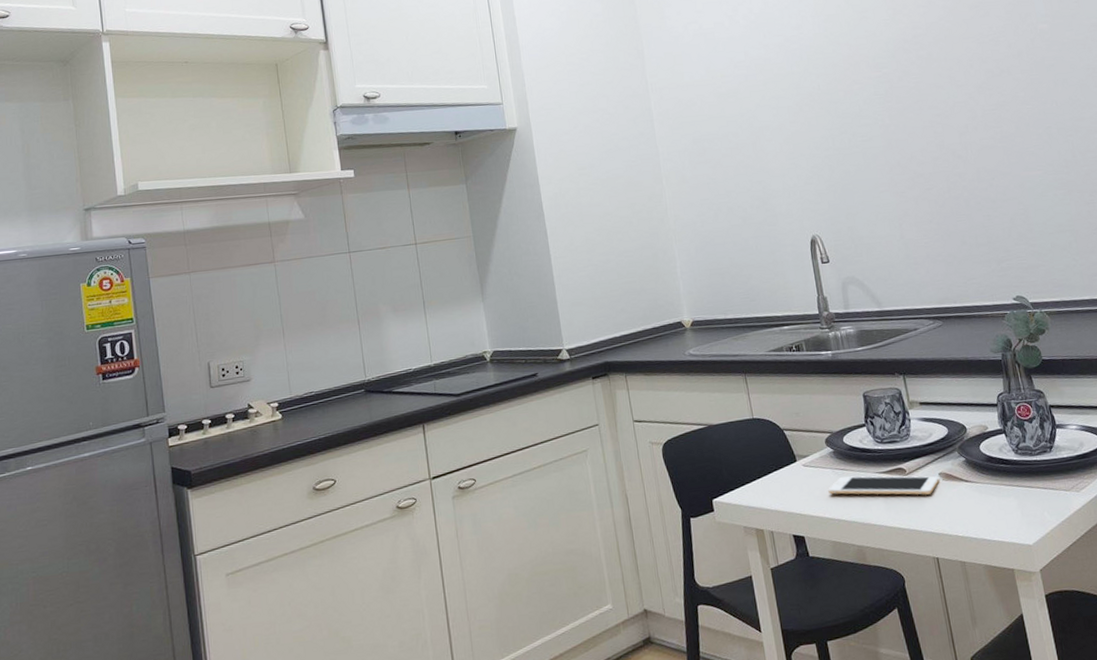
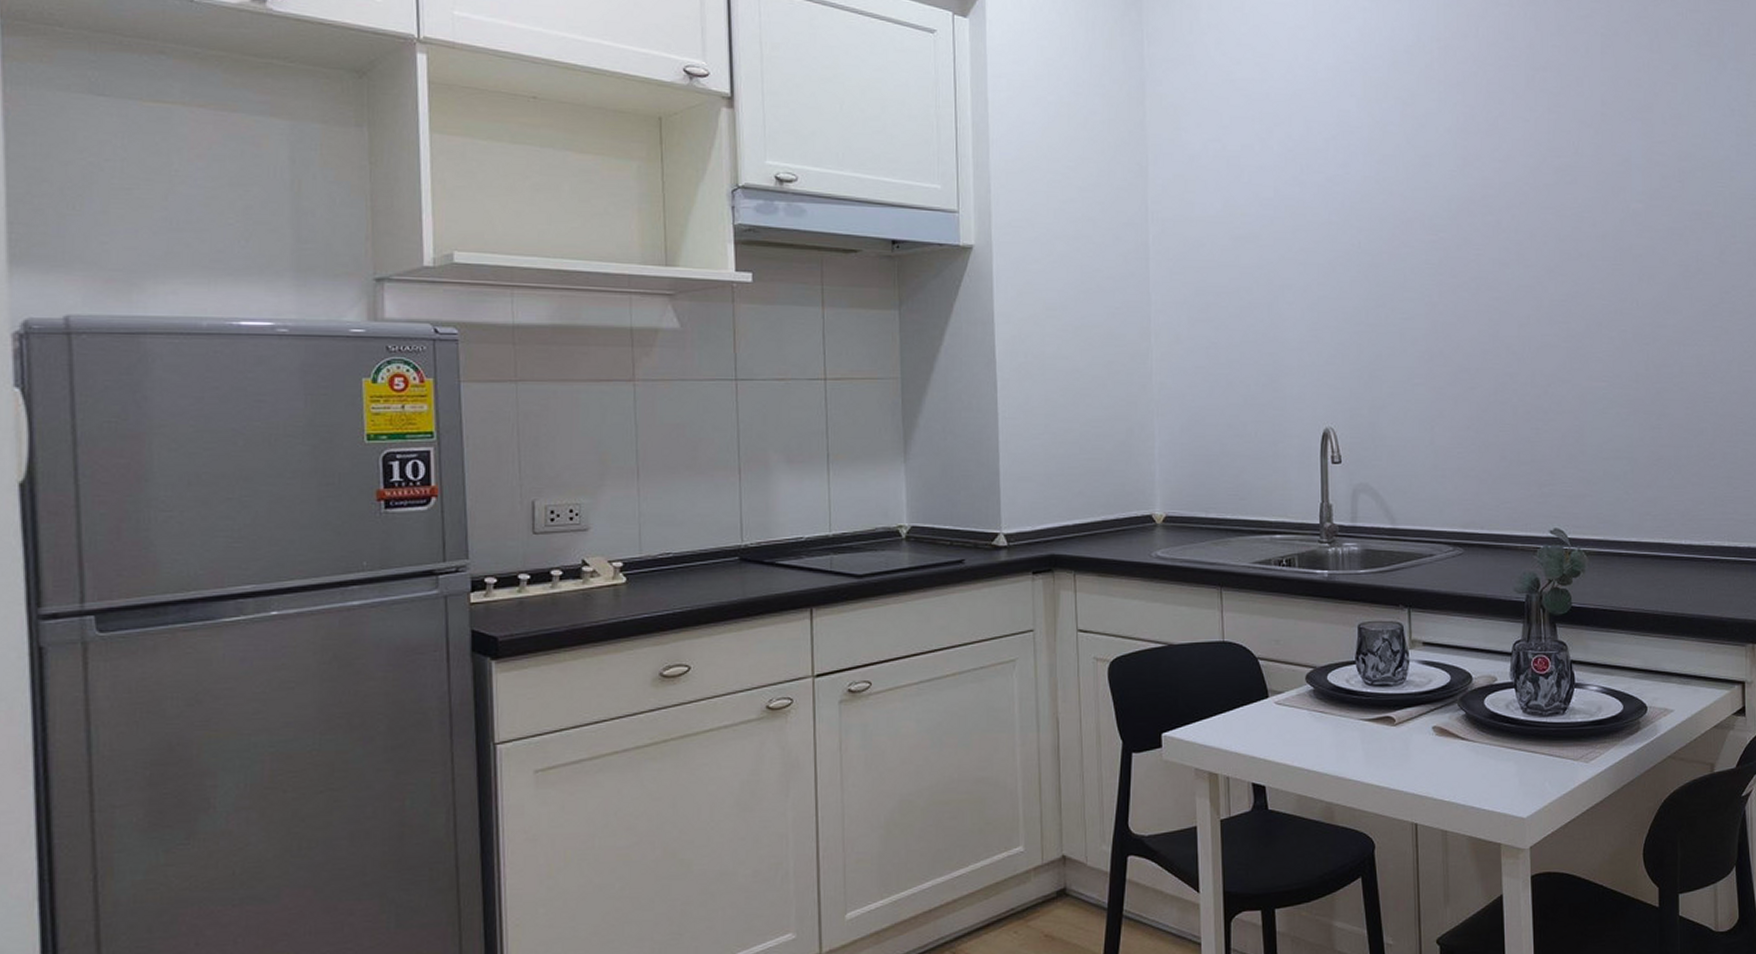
cell phone: present [828,476,940,495] -> none [1301,720,1432,750]

